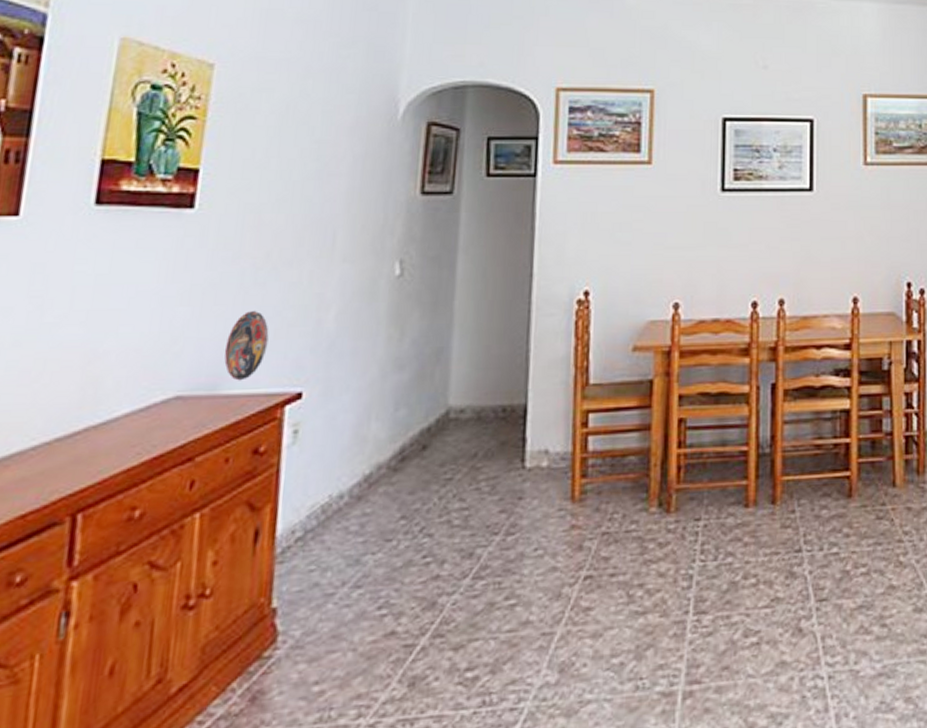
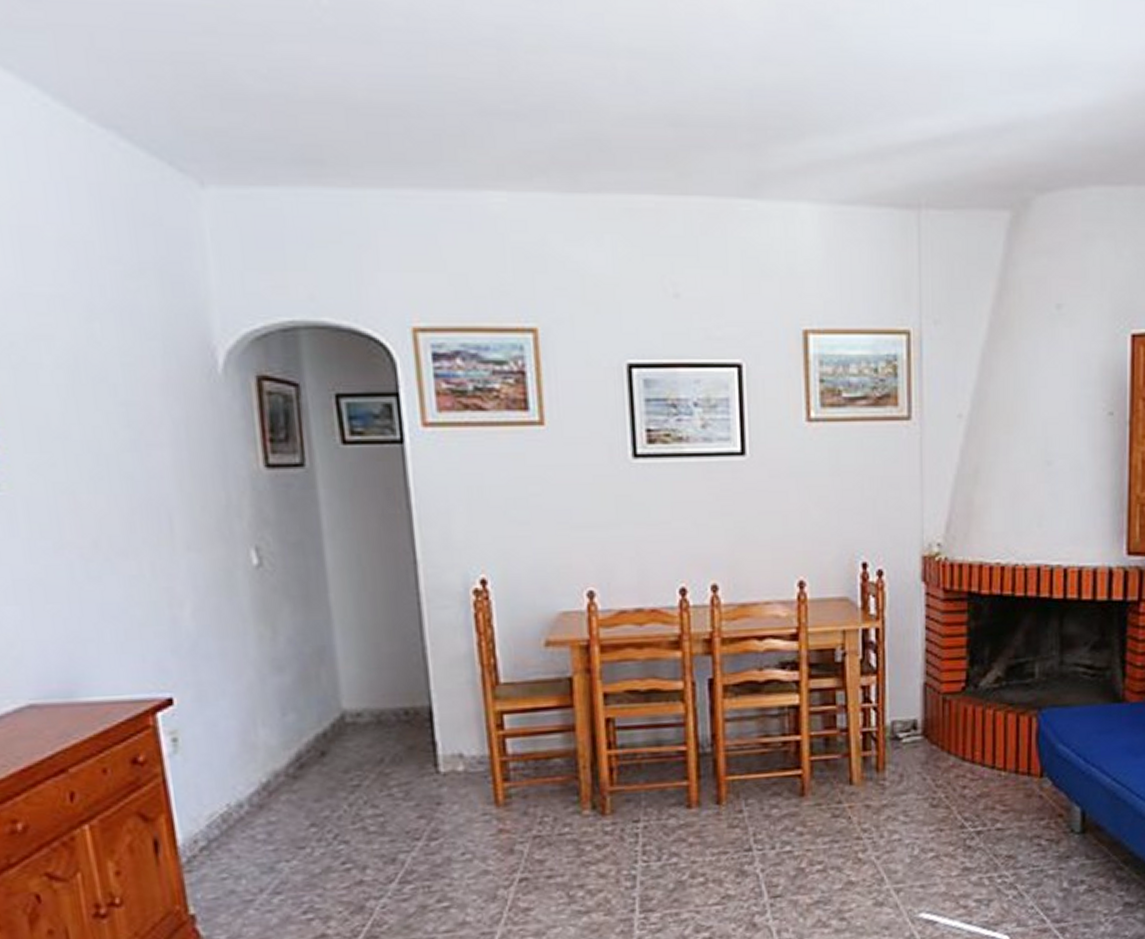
decorative plate: present [224,310,269,381] -> none [71,608,121,687]

